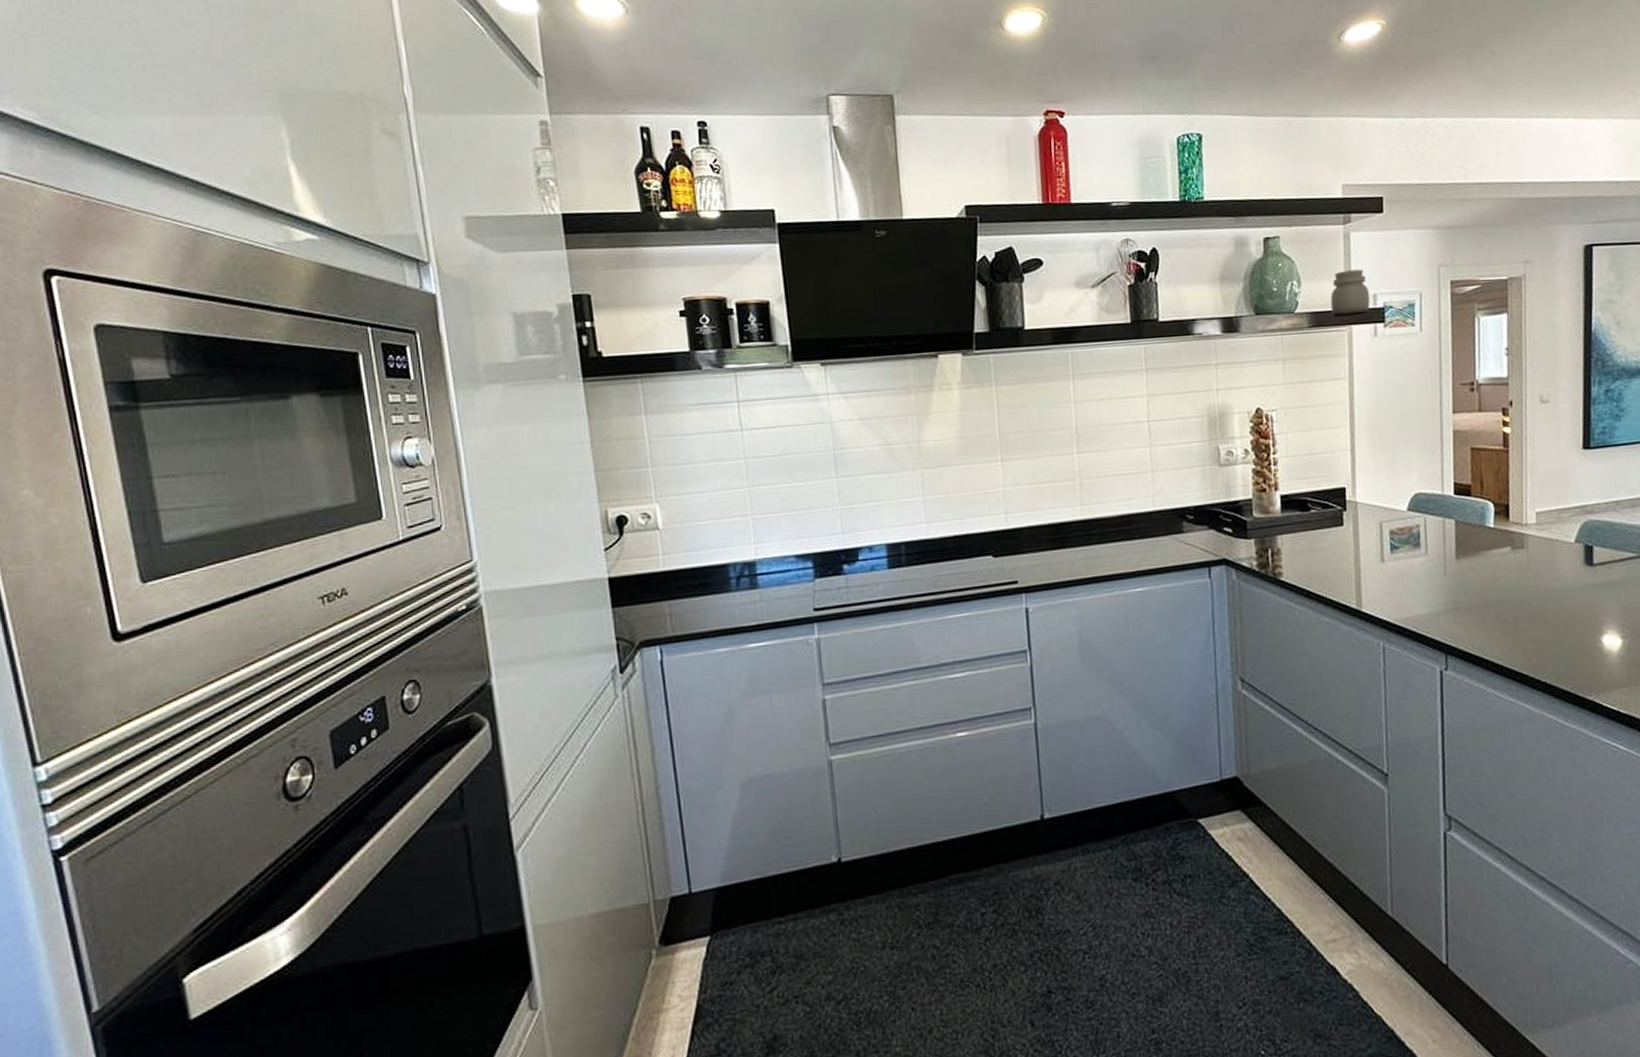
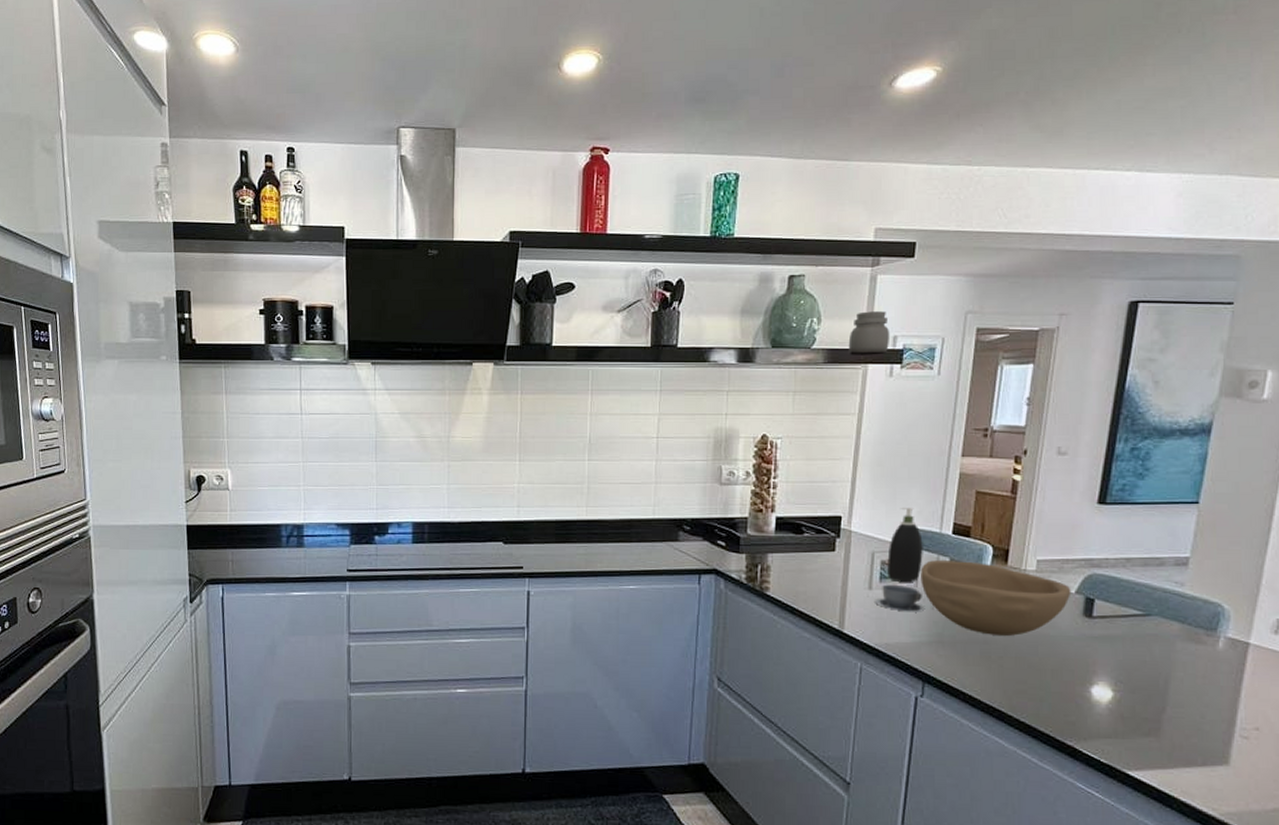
teacup: none [1388,553,1438,582] -> present [875,584,925,612]
soap dispenser: none [1395,471,1430,551] -> present [887,507,923,582]
bowl: none [1428,521,1571,596] -> present [920,560,1072,636]

